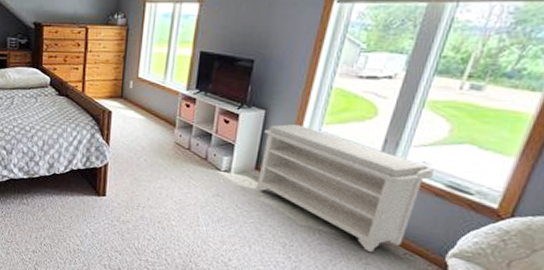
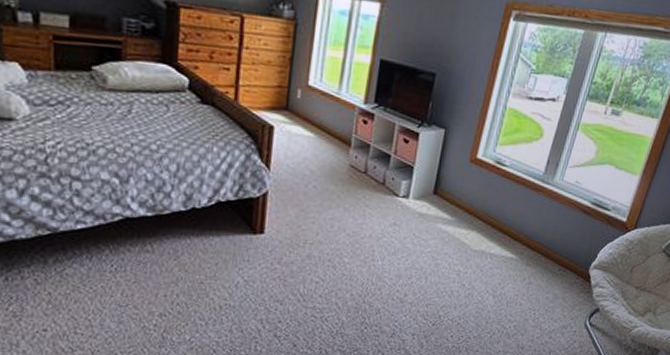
bench: present [255,123,434,253] -> none [433,144,583,272]

